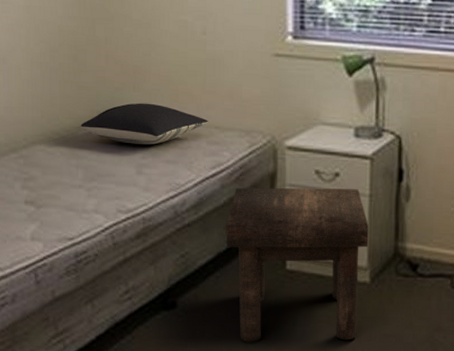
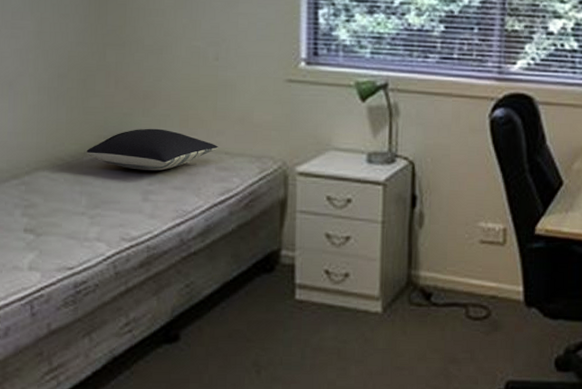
stool: present [225,187,369,342] -> none [233,214,381,377]

